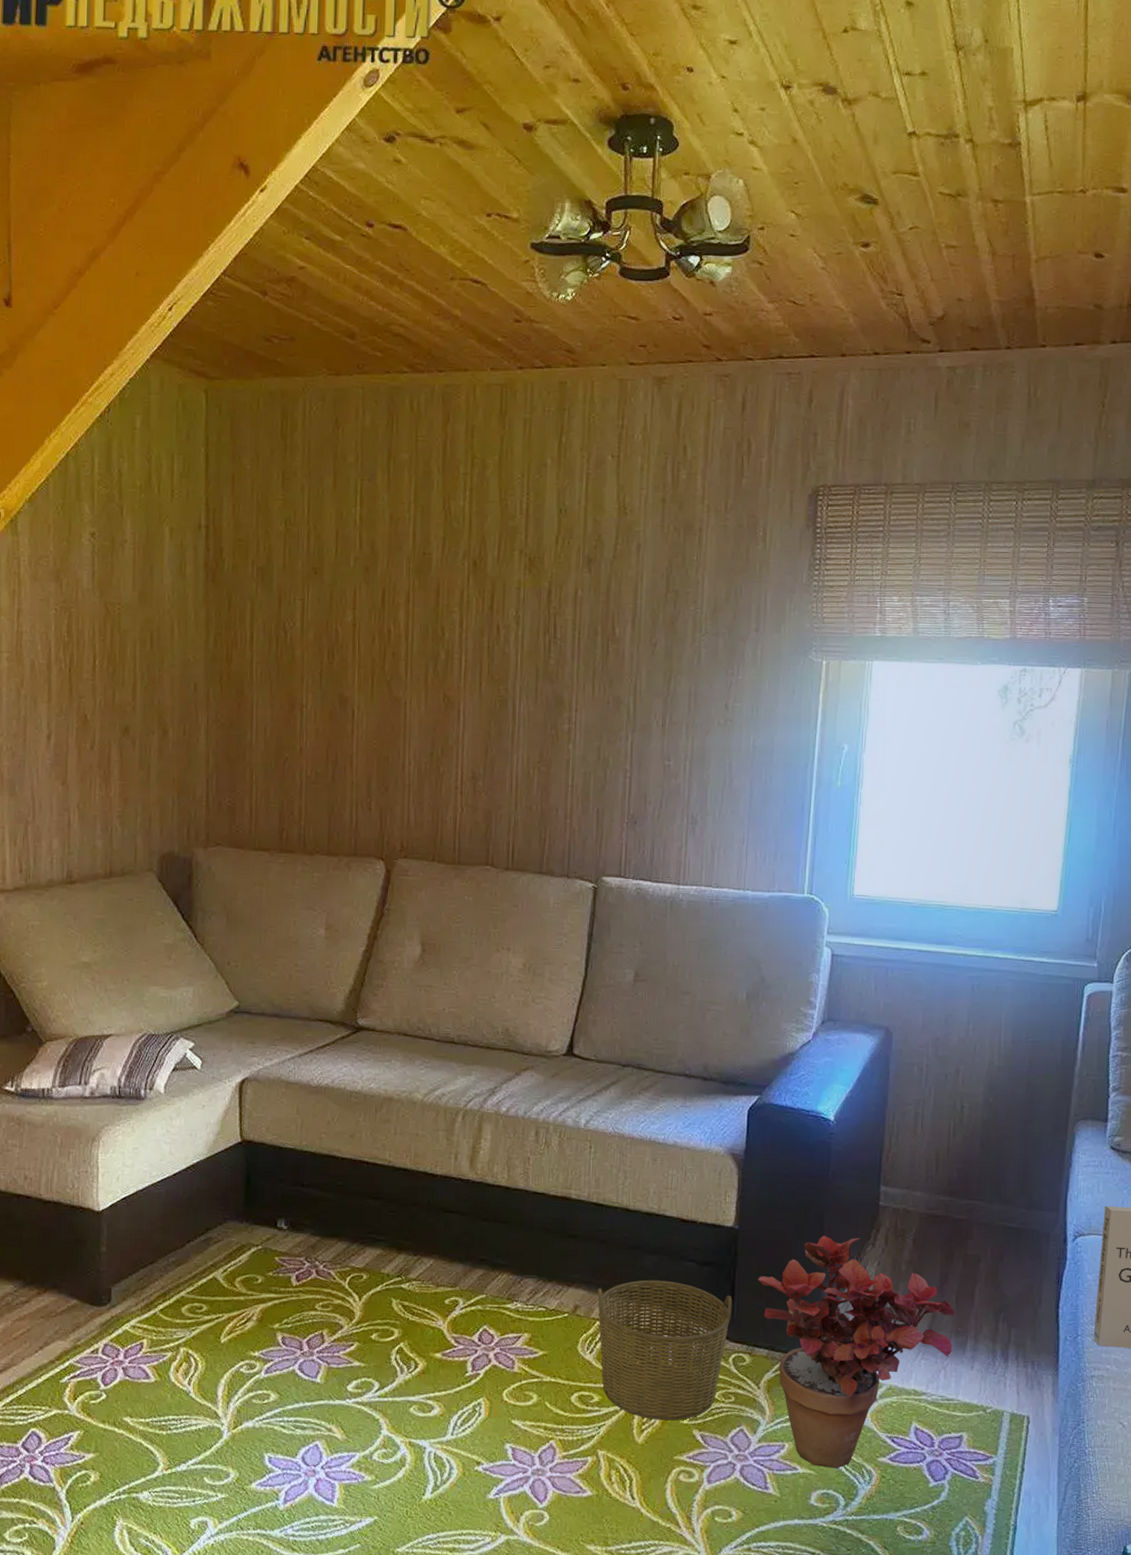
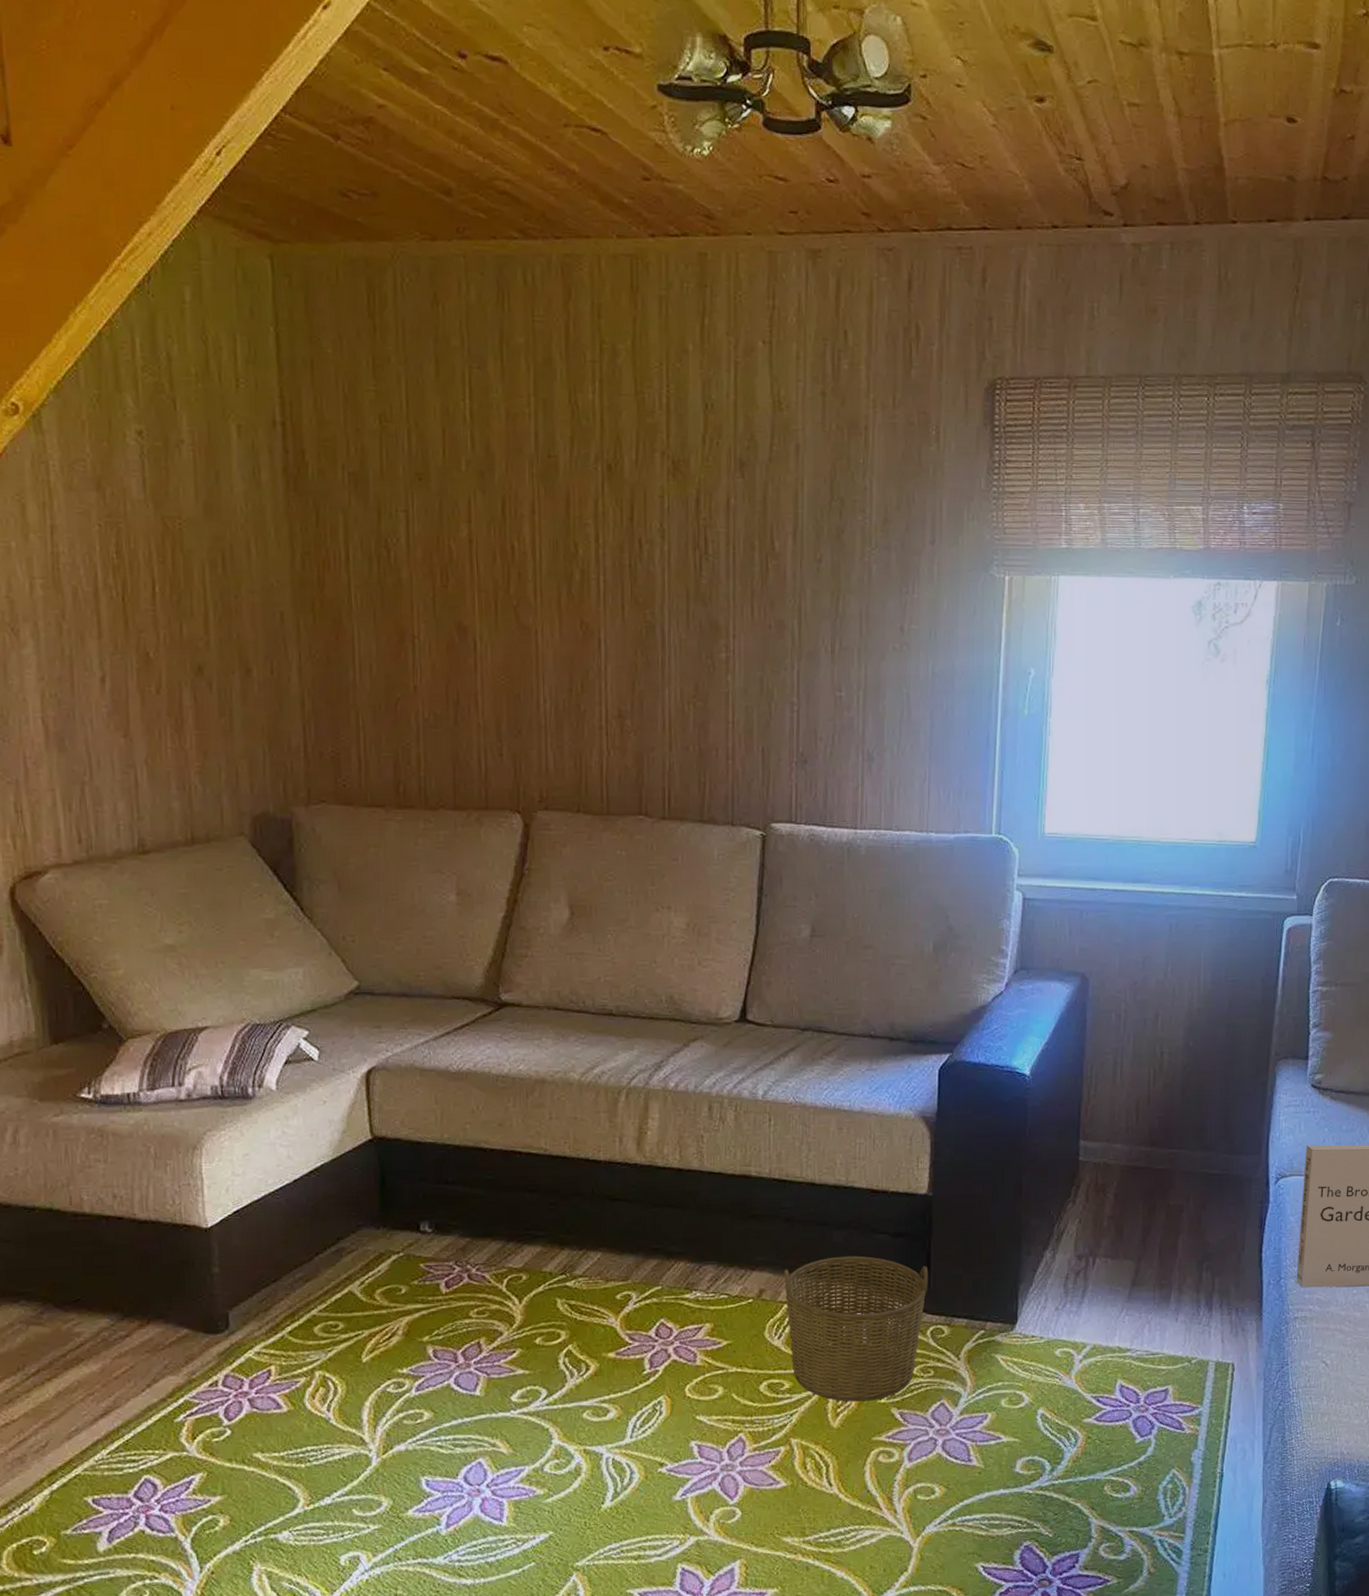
potted plant: present [758,1236,956,1468] -> none [955,1196,1159,1434]

